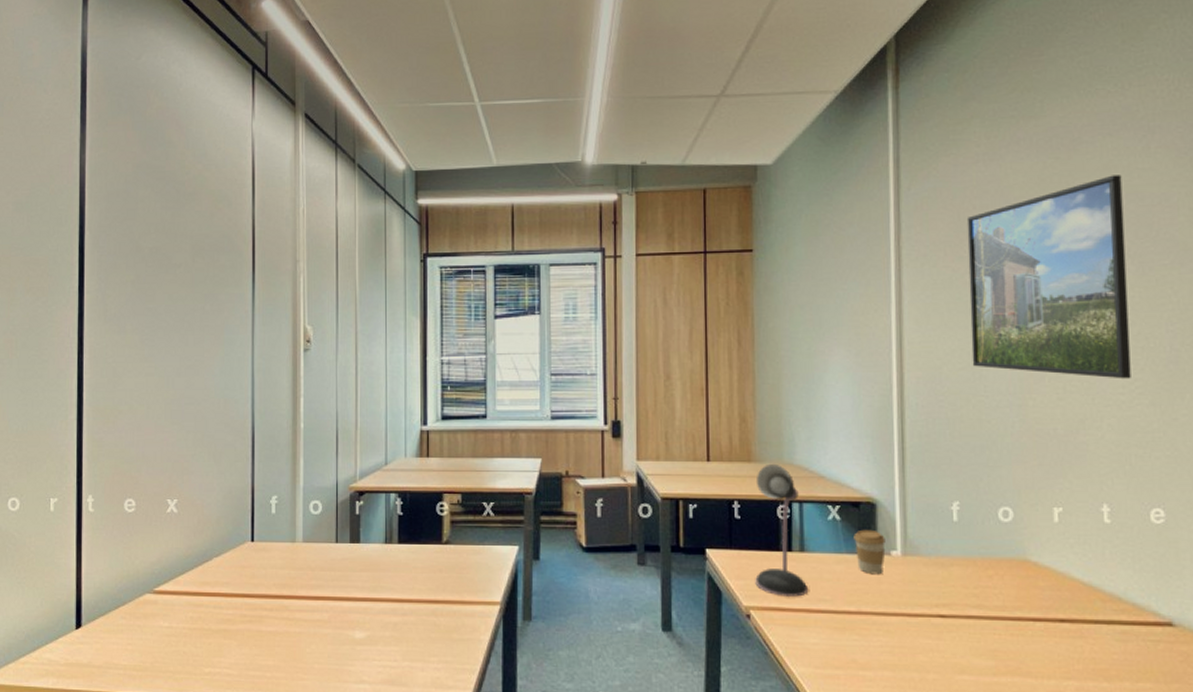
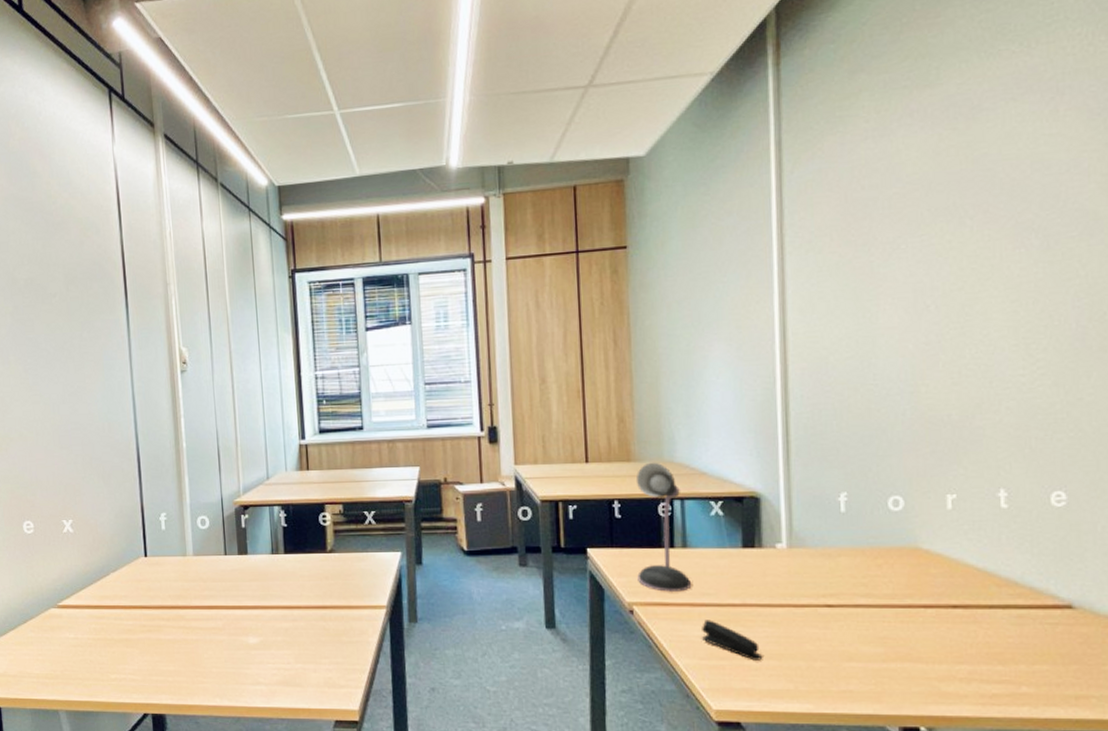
stapler: none [816,627,877,671] -> present [701,620,763,661]
coffee cup: present [853,529,886,575] -> none [737,523,771,568]
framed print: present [966,175,1131,379] -> none [854,142,1033,360]

